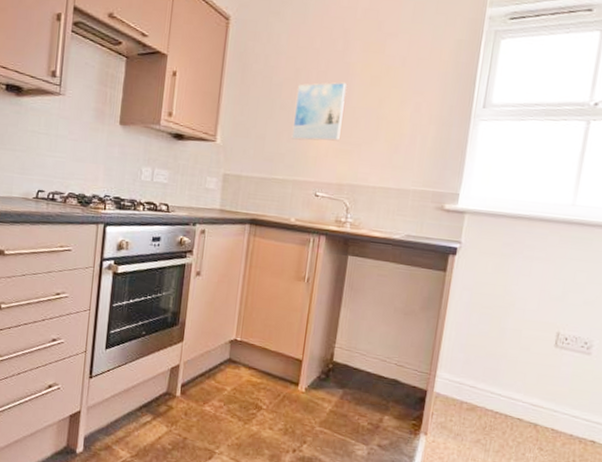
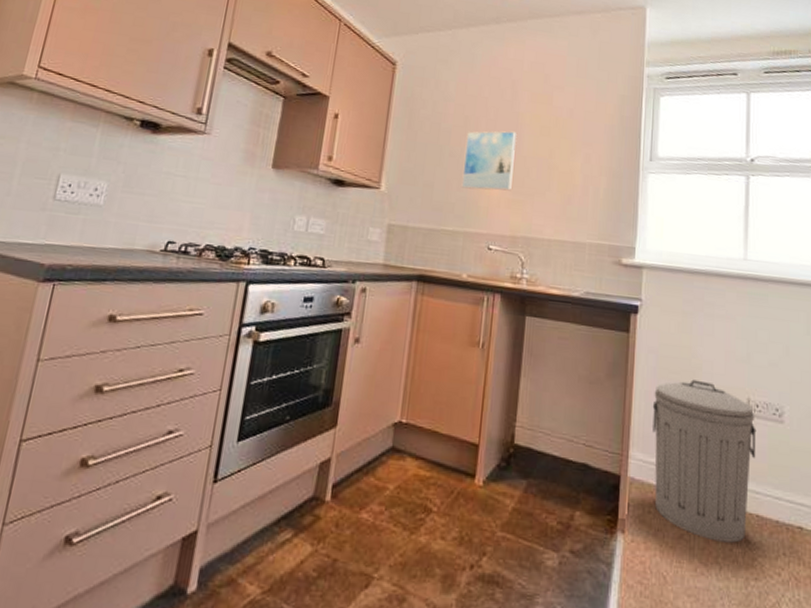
trash can: none [457,314,563,449] -> present [652,379,757,543]

